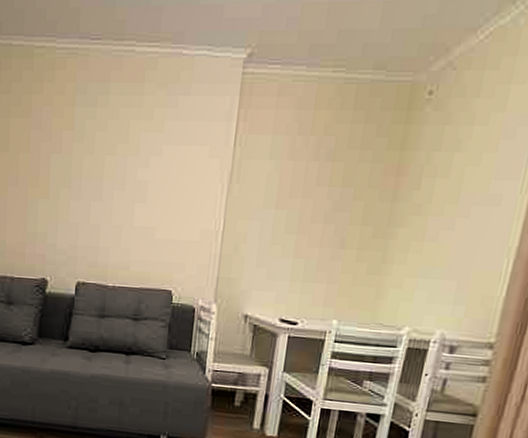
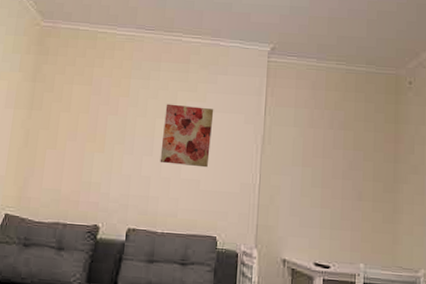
wall art: none [110,136,173,213] -> present [160,104,214,168]

